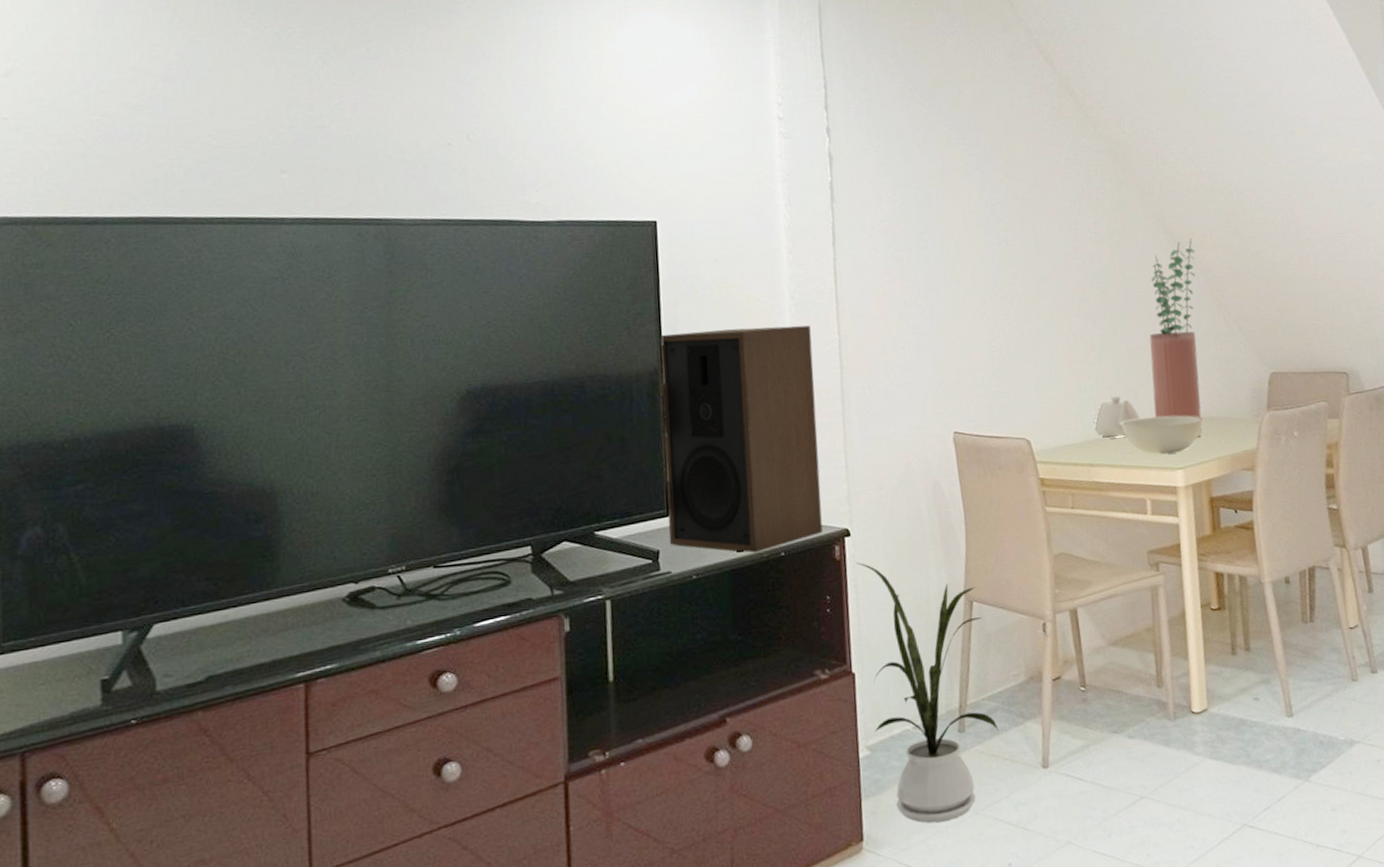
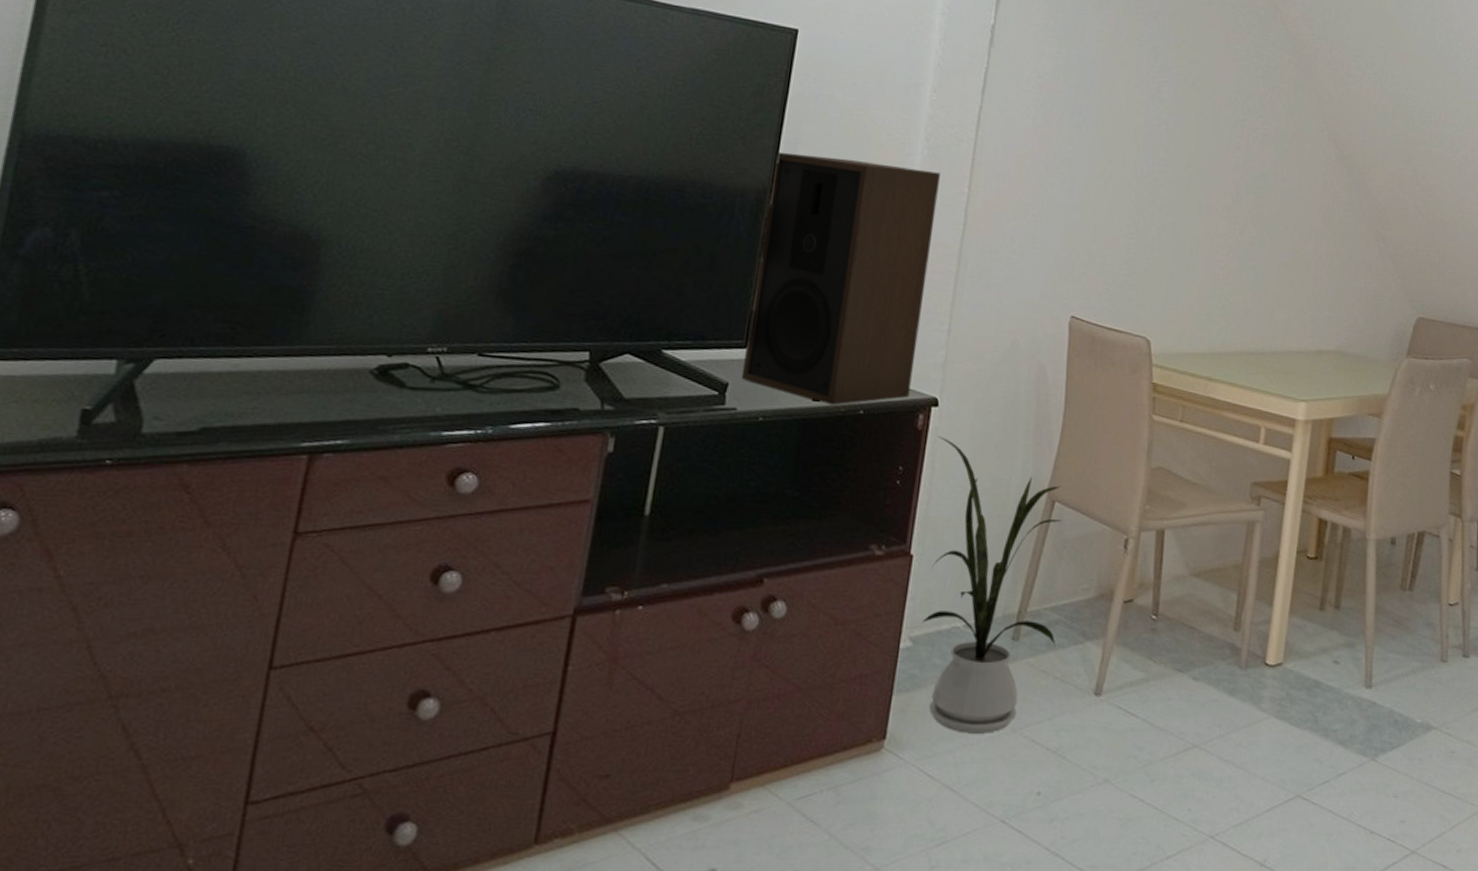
teapot: present [1093,396,1140,439] -> none [1220,311,1272,356]
bowl: present [1119,415,1206,455] -> none [1249,338,1340,384]
vase: present [1149,238,1202,438] -> none [1287,159,1363,372]

